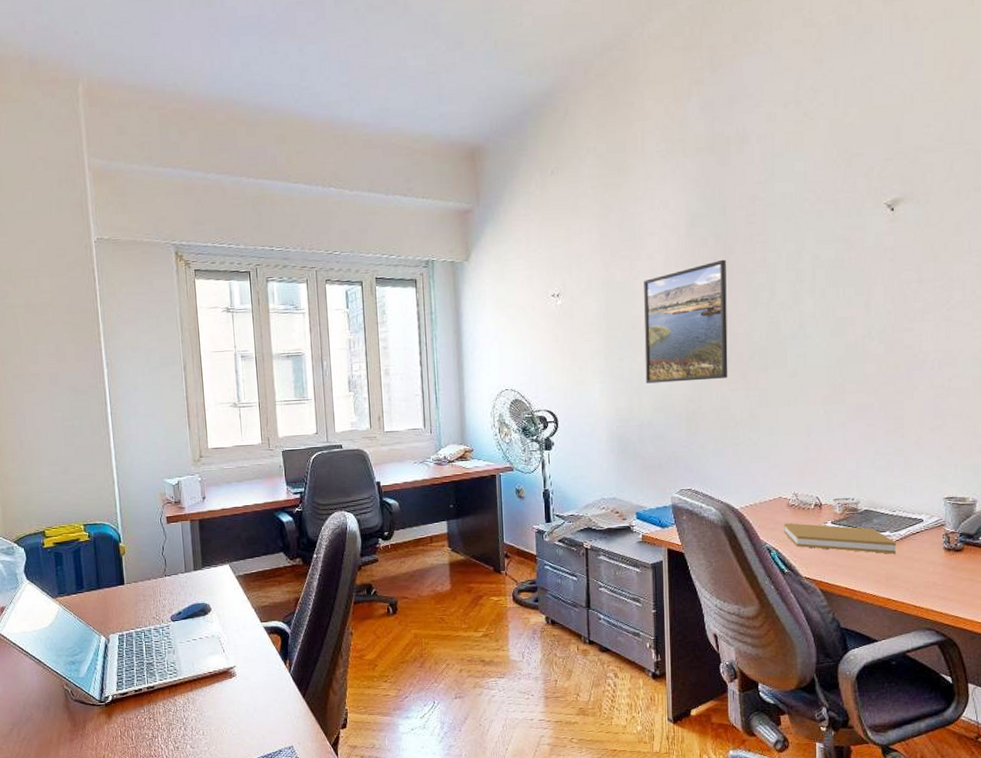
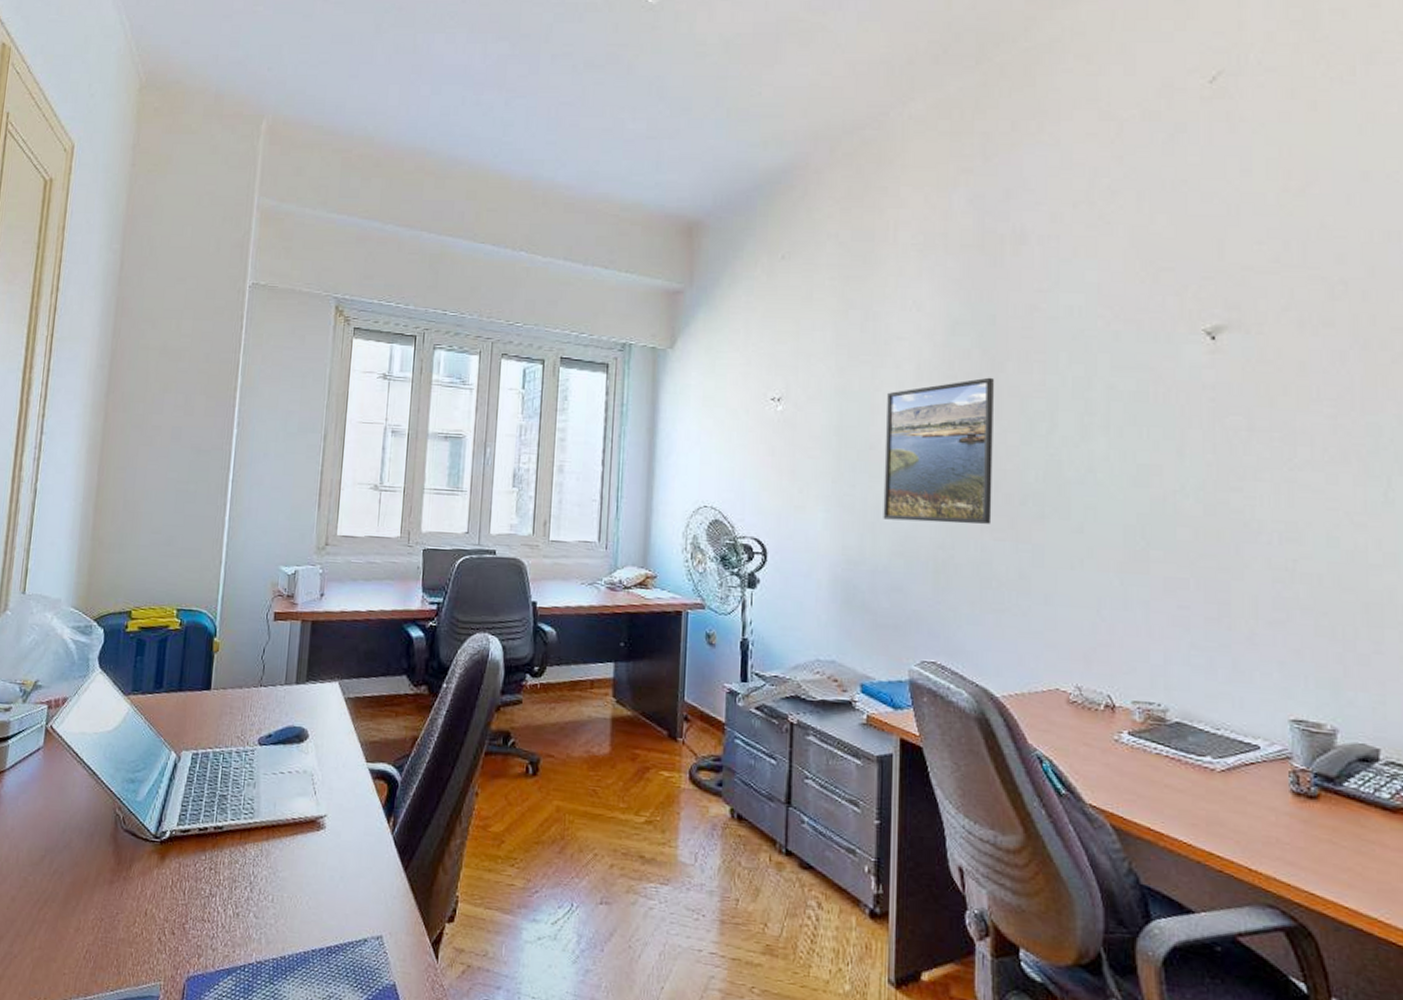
book: present [784,523,896,554] -> none [1061,725,1221,789]

